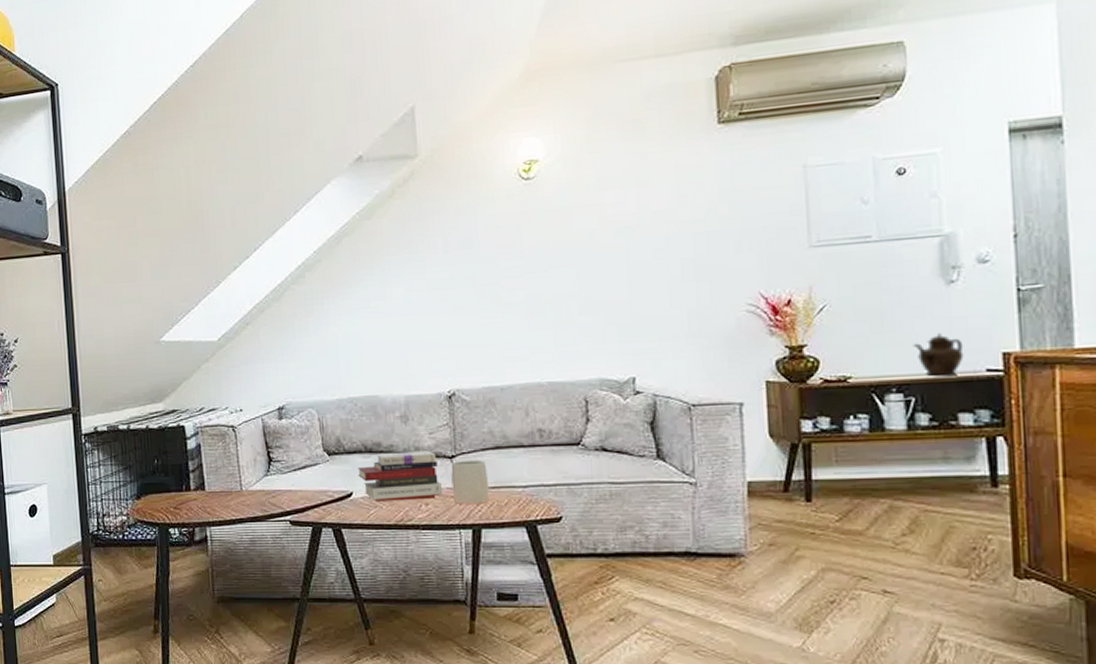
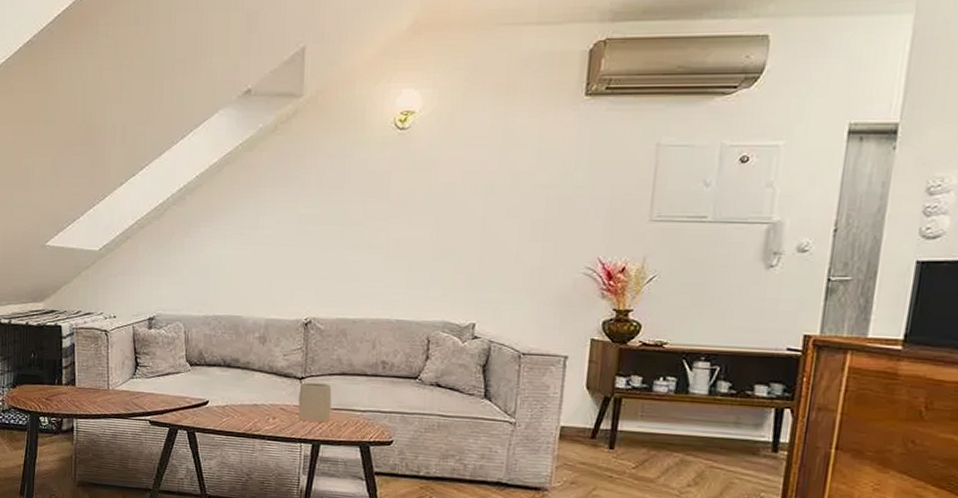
books: present [357,451,442,501] -> none [215,368,289,414]
teapot: present [913,334,964,377] -> none [727,312,771,352]

